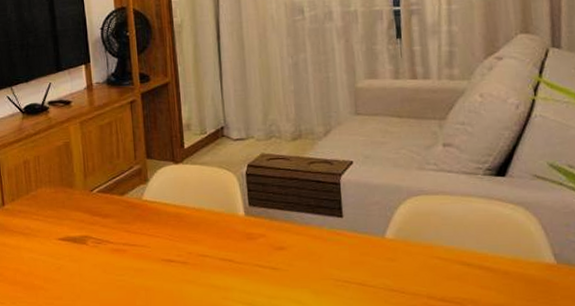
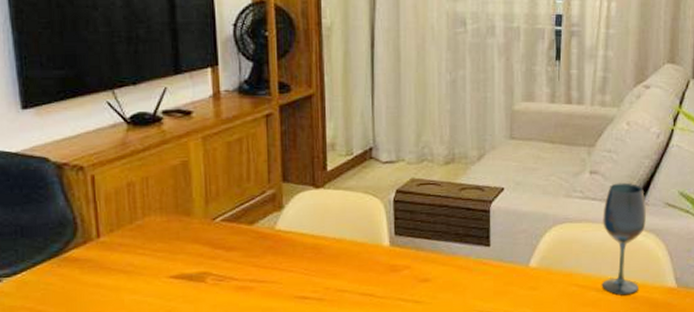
wineglass: none [461,154,512,269] -> present [601,182,646,295]

